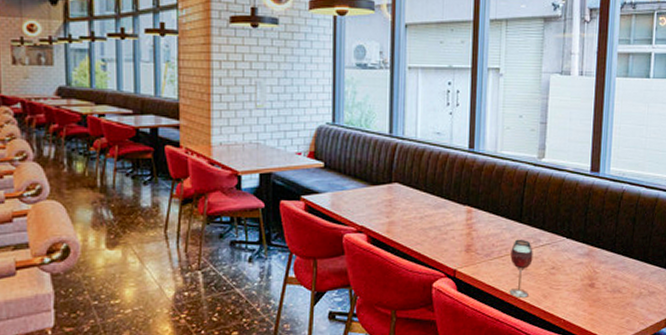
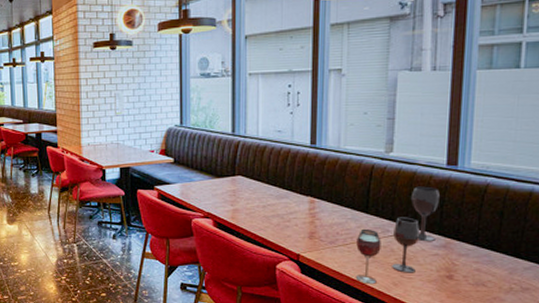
wine glass: none [542,225,568,284] -> present [392,217,420,273]
wine glass: none [560,193,585,250] -> present [411,186,441,241]

